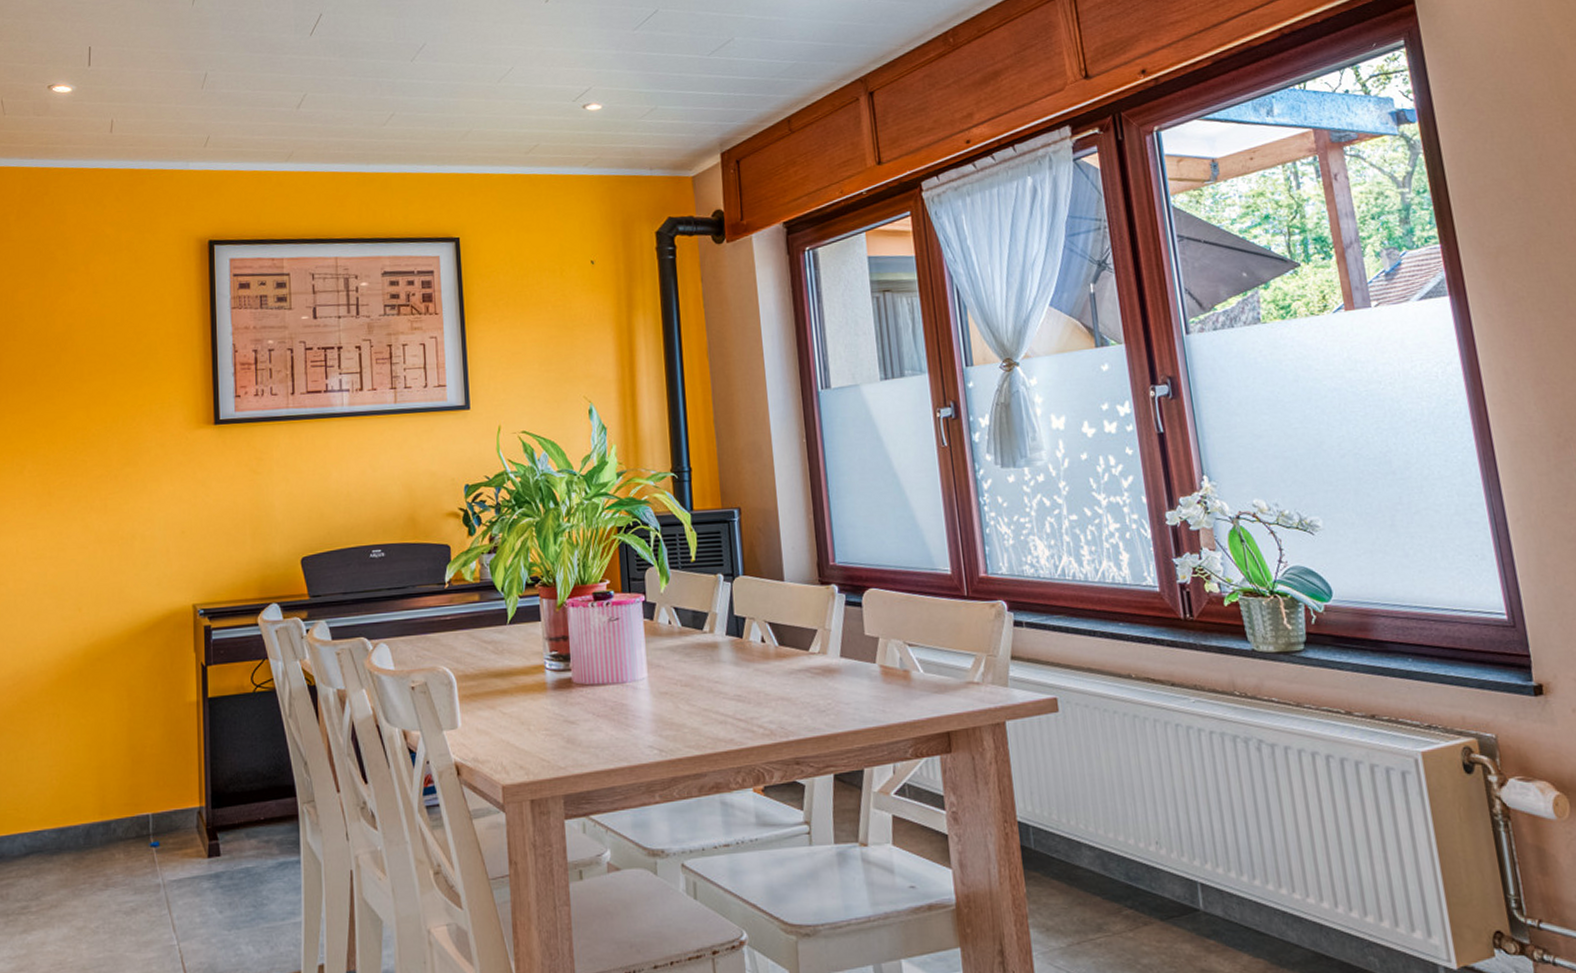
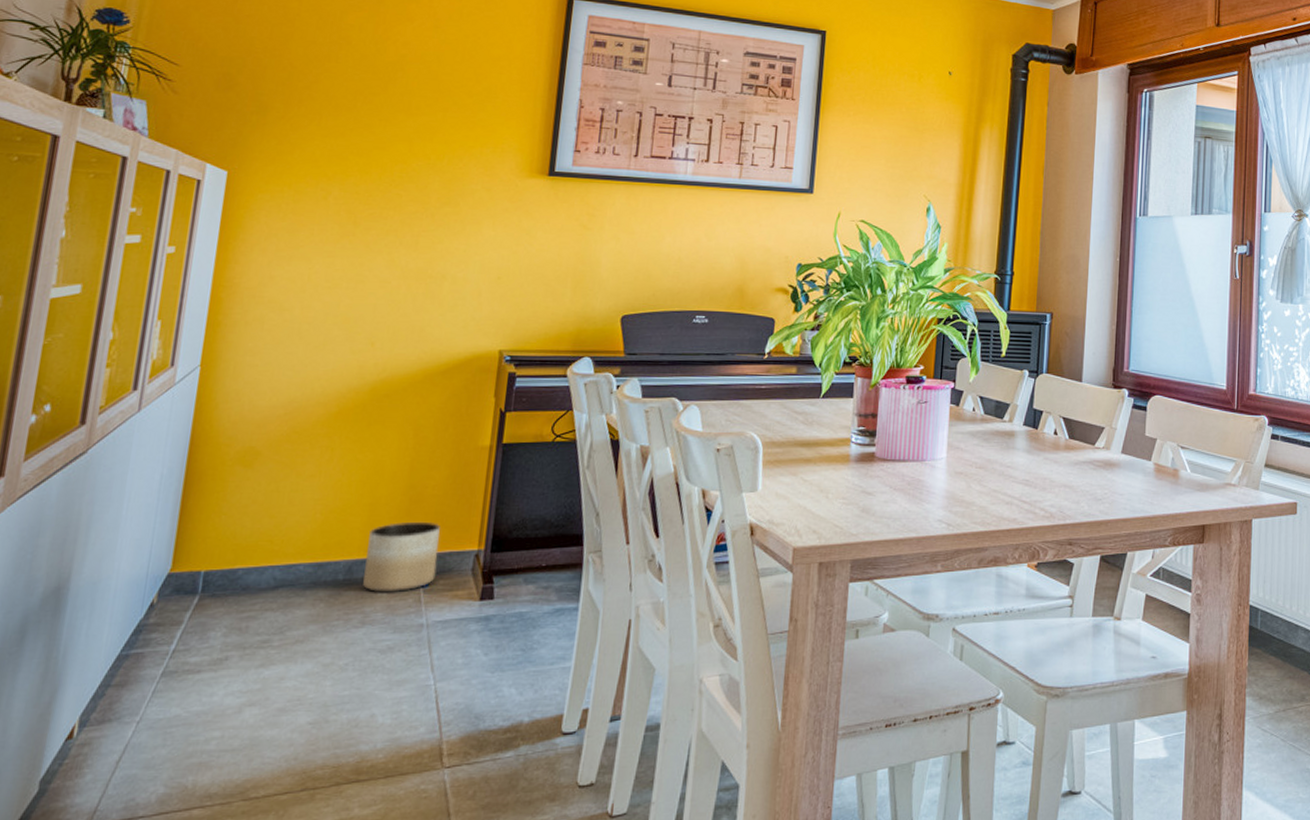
planter: none [101,781,165,854] -> present [363,521,440,592]

